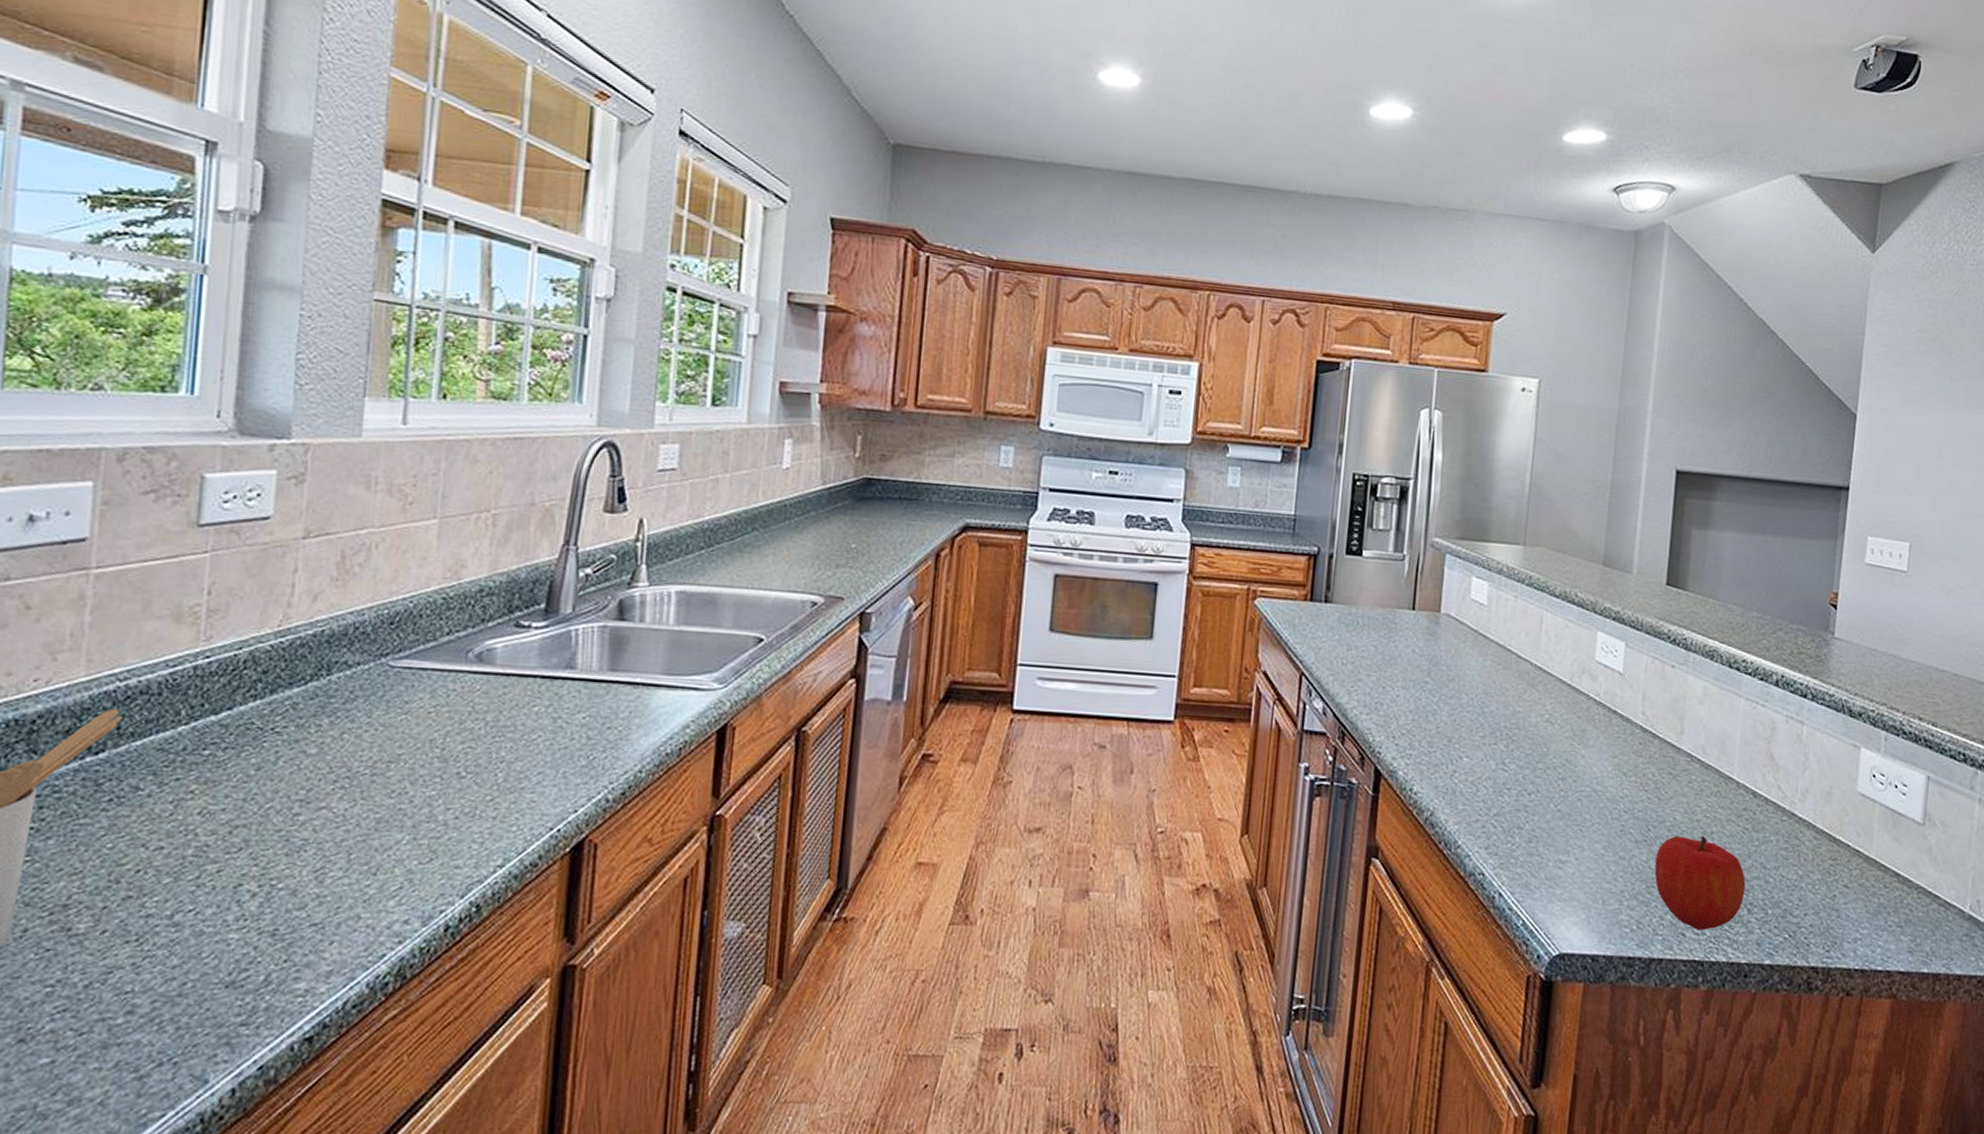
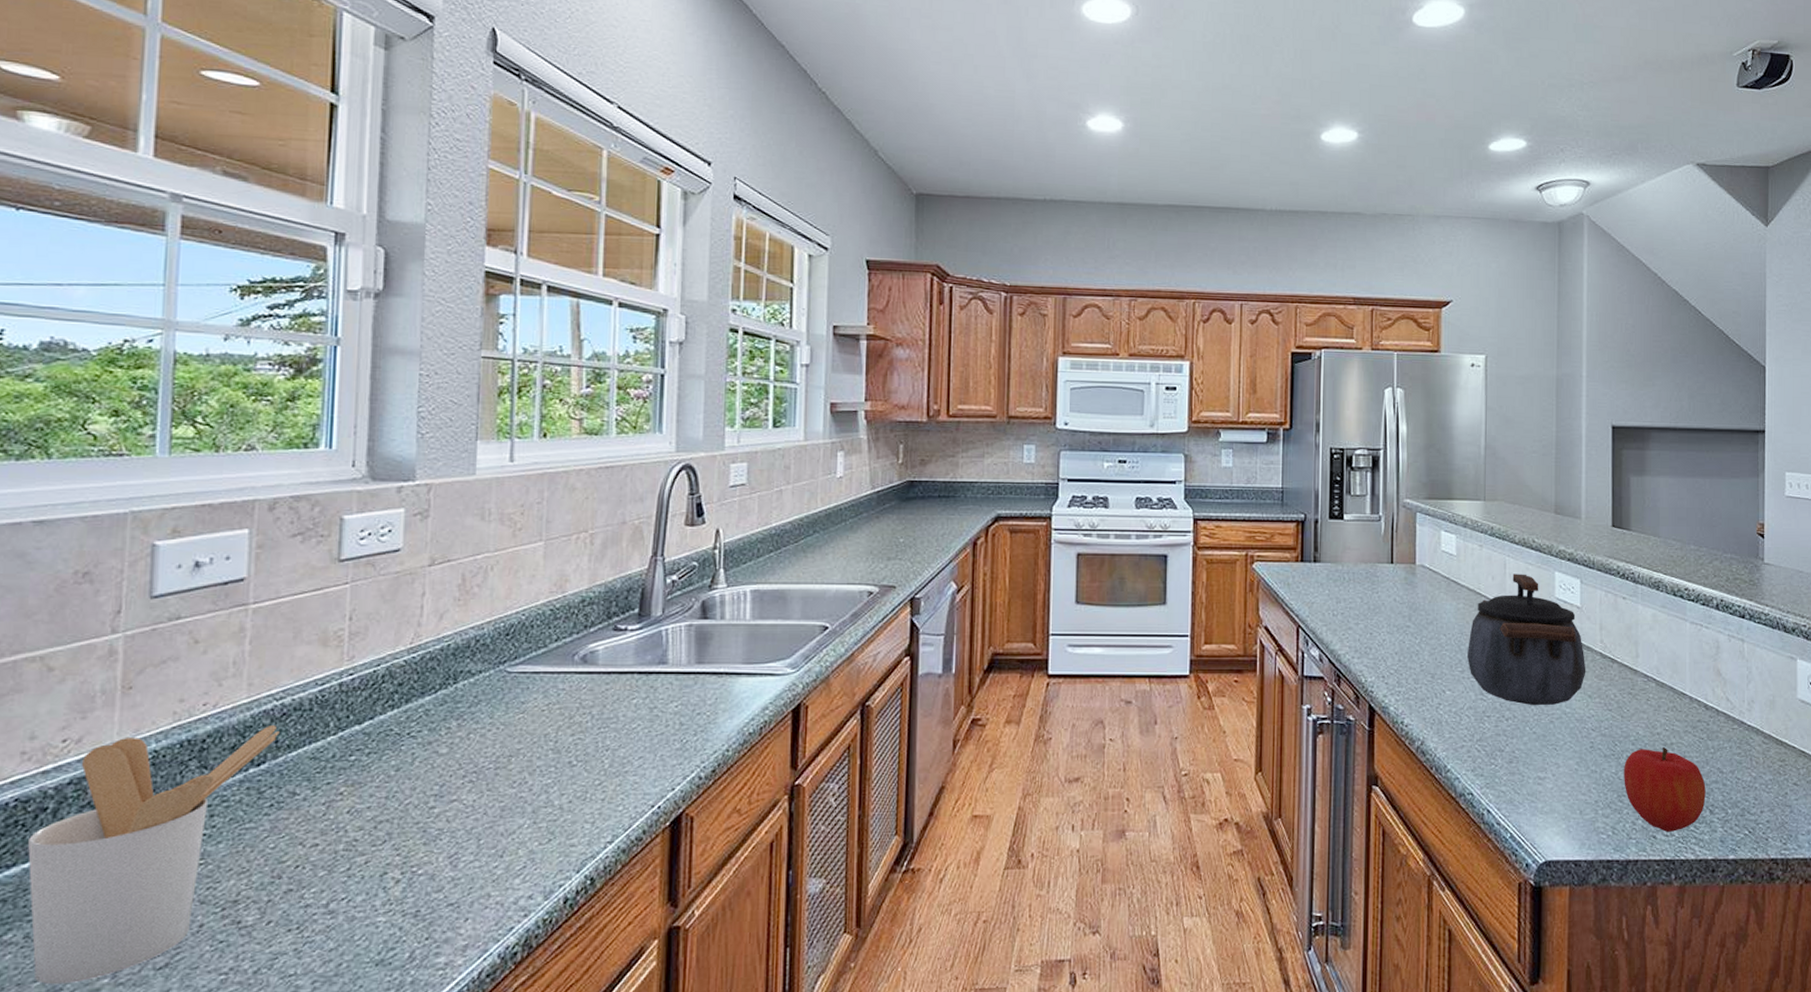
kettle: none [1489,630,1624,781] -> present [1466,574,1586,705]

